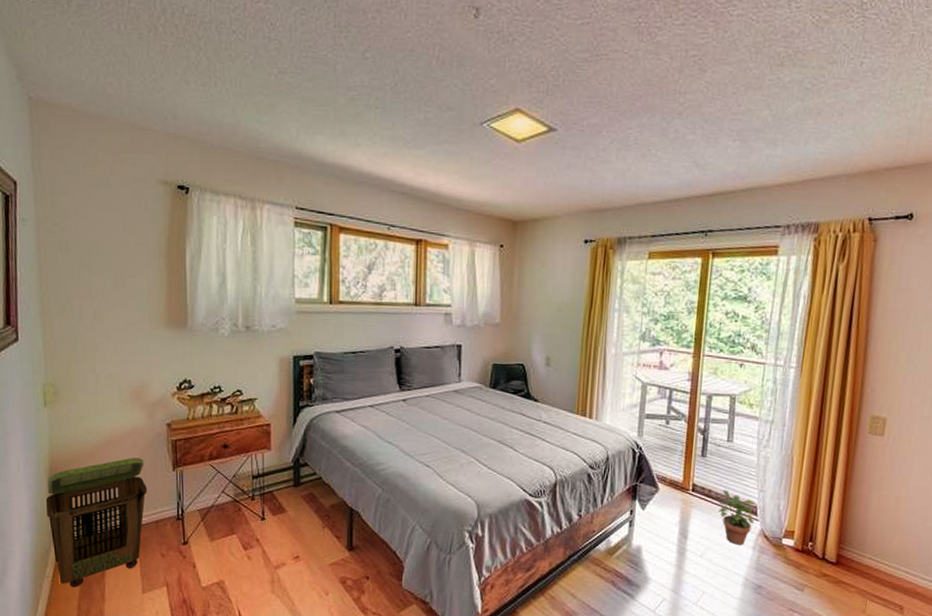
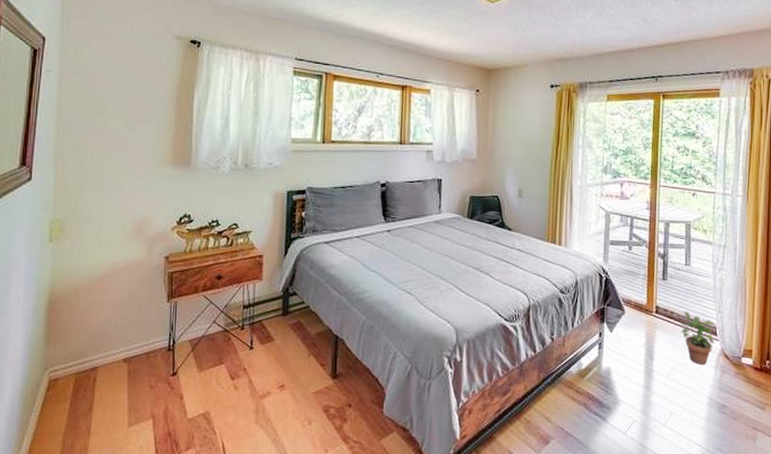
laundry basket: present [45,457,147,588] -> none [40,290,141,423]

